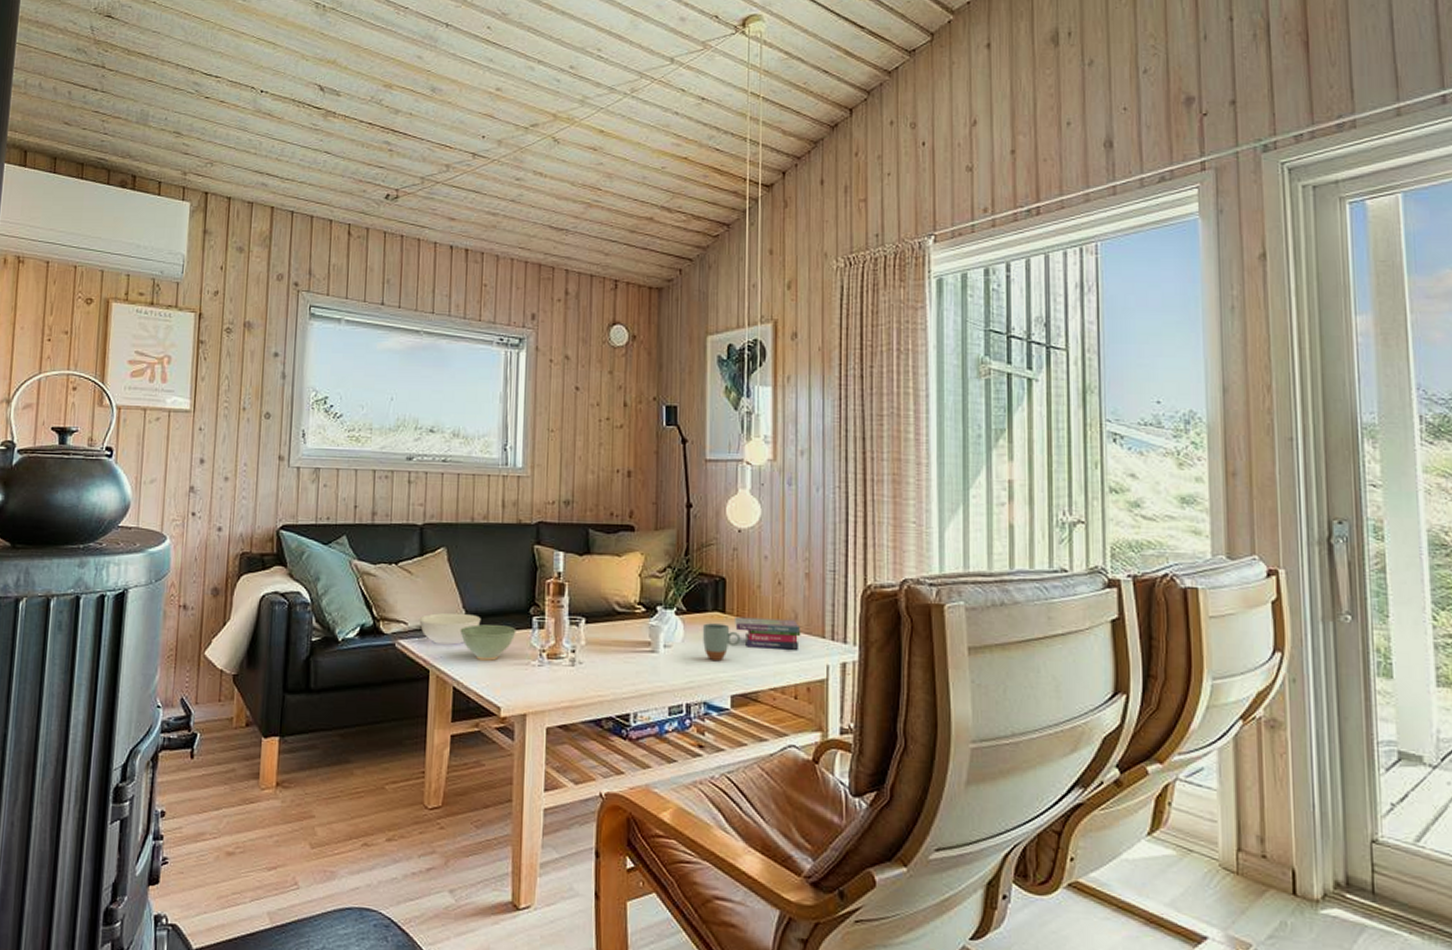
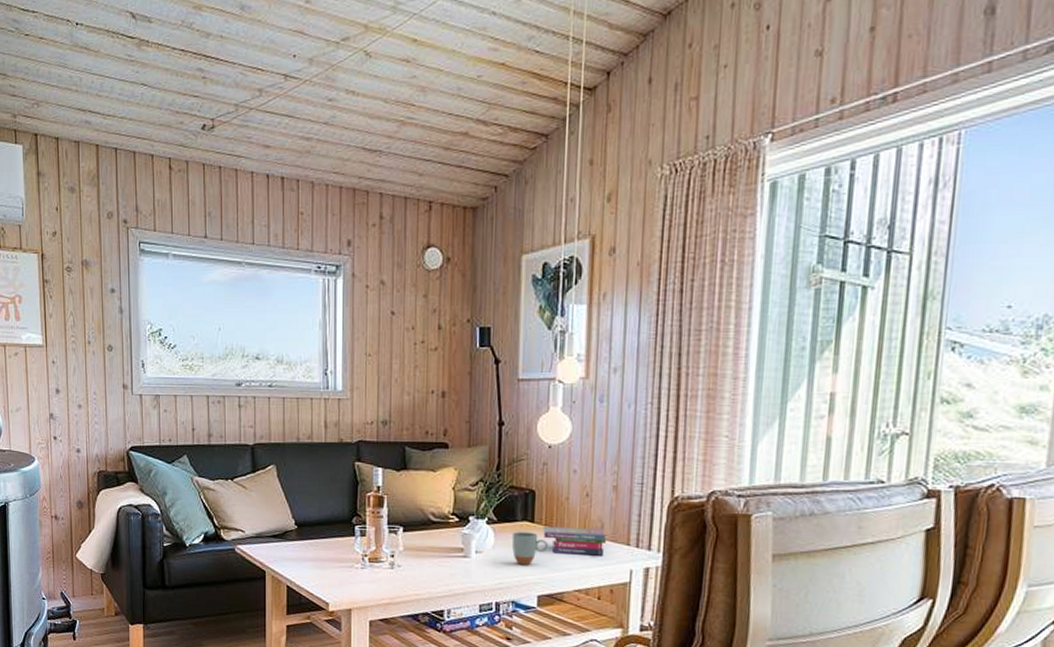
bowl: present [419,612,481,646] -> none [254,522,309,551]
bowl: present [460,624,516,661] -> none [290,532,341,564]

